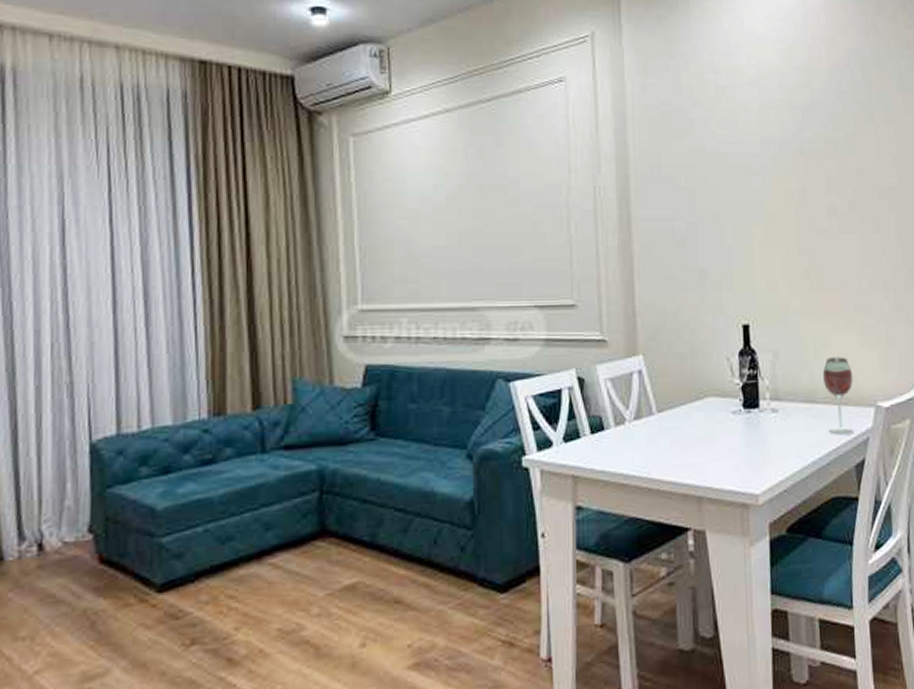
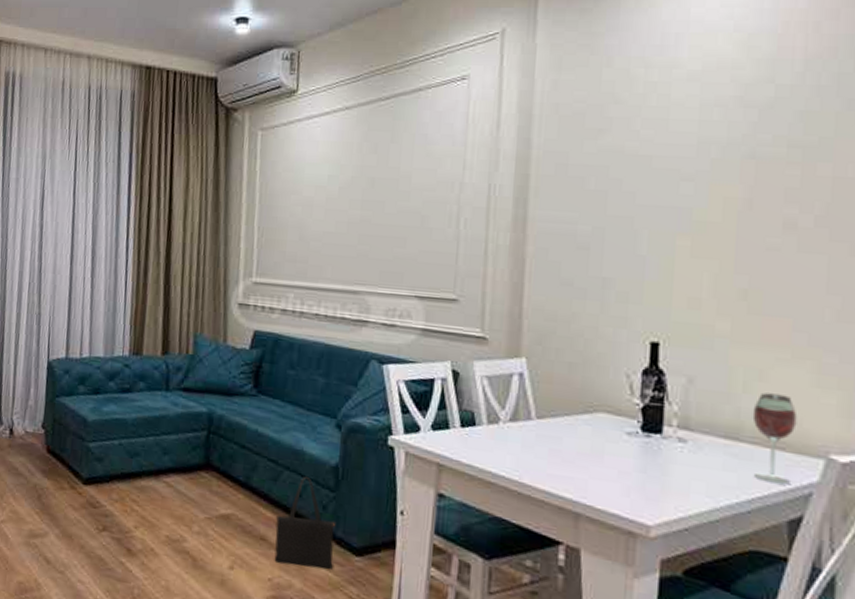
tote bag: none [409,518,478,624] -> present [274,476,335,569]

